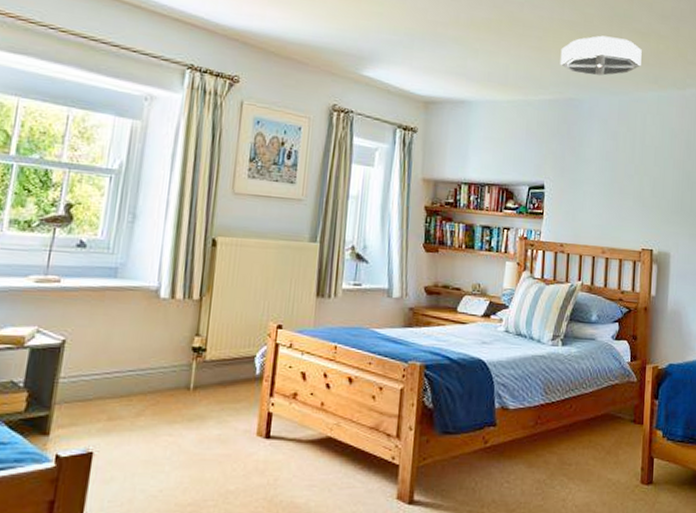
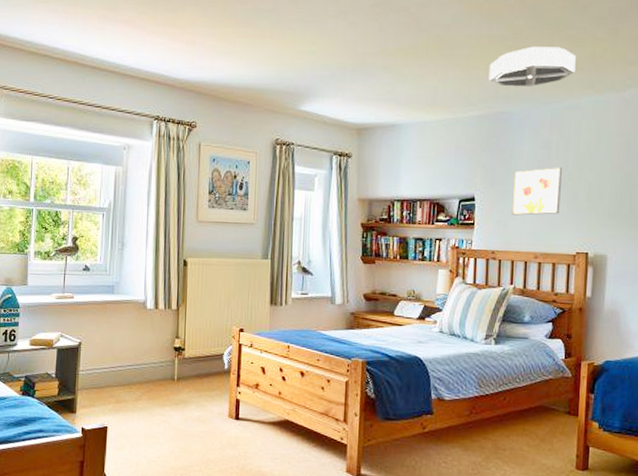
wall art: none [580,159,629,208] -> present [511,167,562,216]

